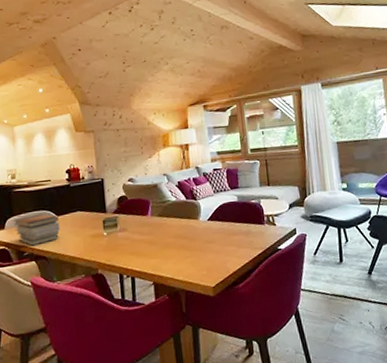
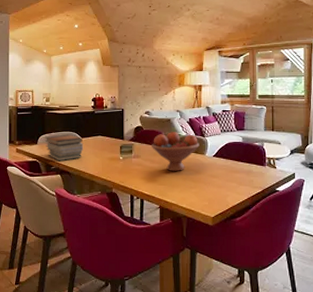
fruit bowl: none [138,198,192,242] -> present [151,132,200,171]

